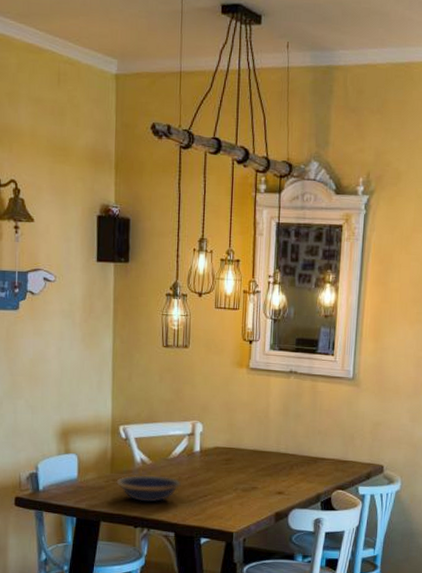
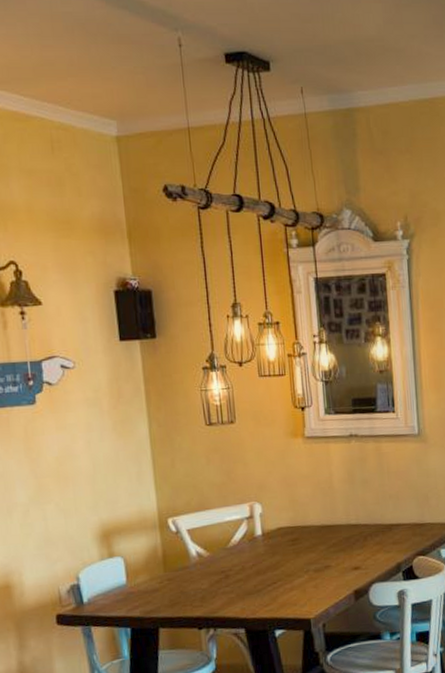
bowl: present [116,475,182,503] -> none [171,567,247,600]

